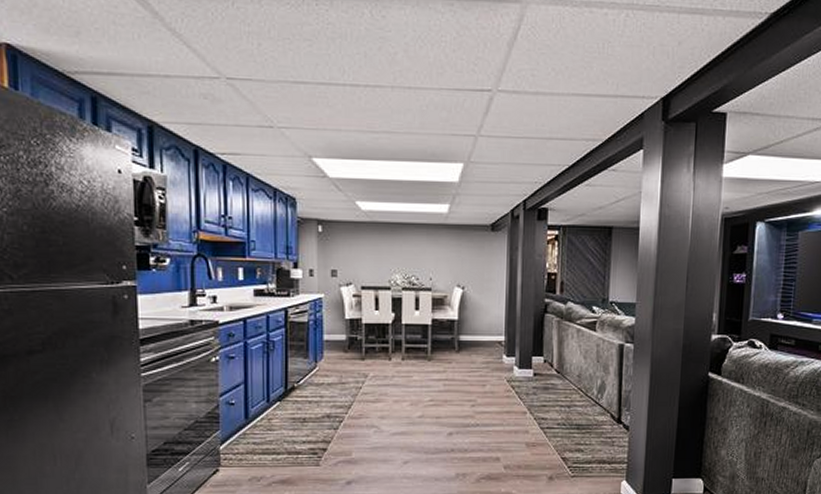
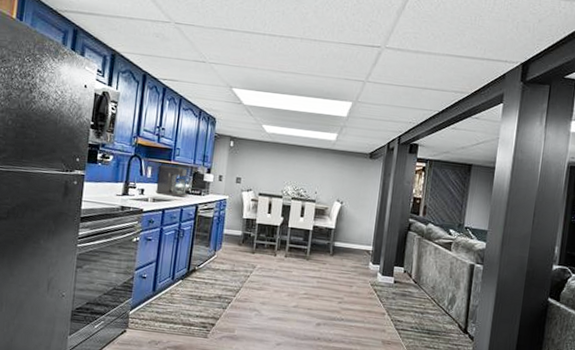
coffee maker: none [231,263,275,301] -> present [156,164,191,197]

